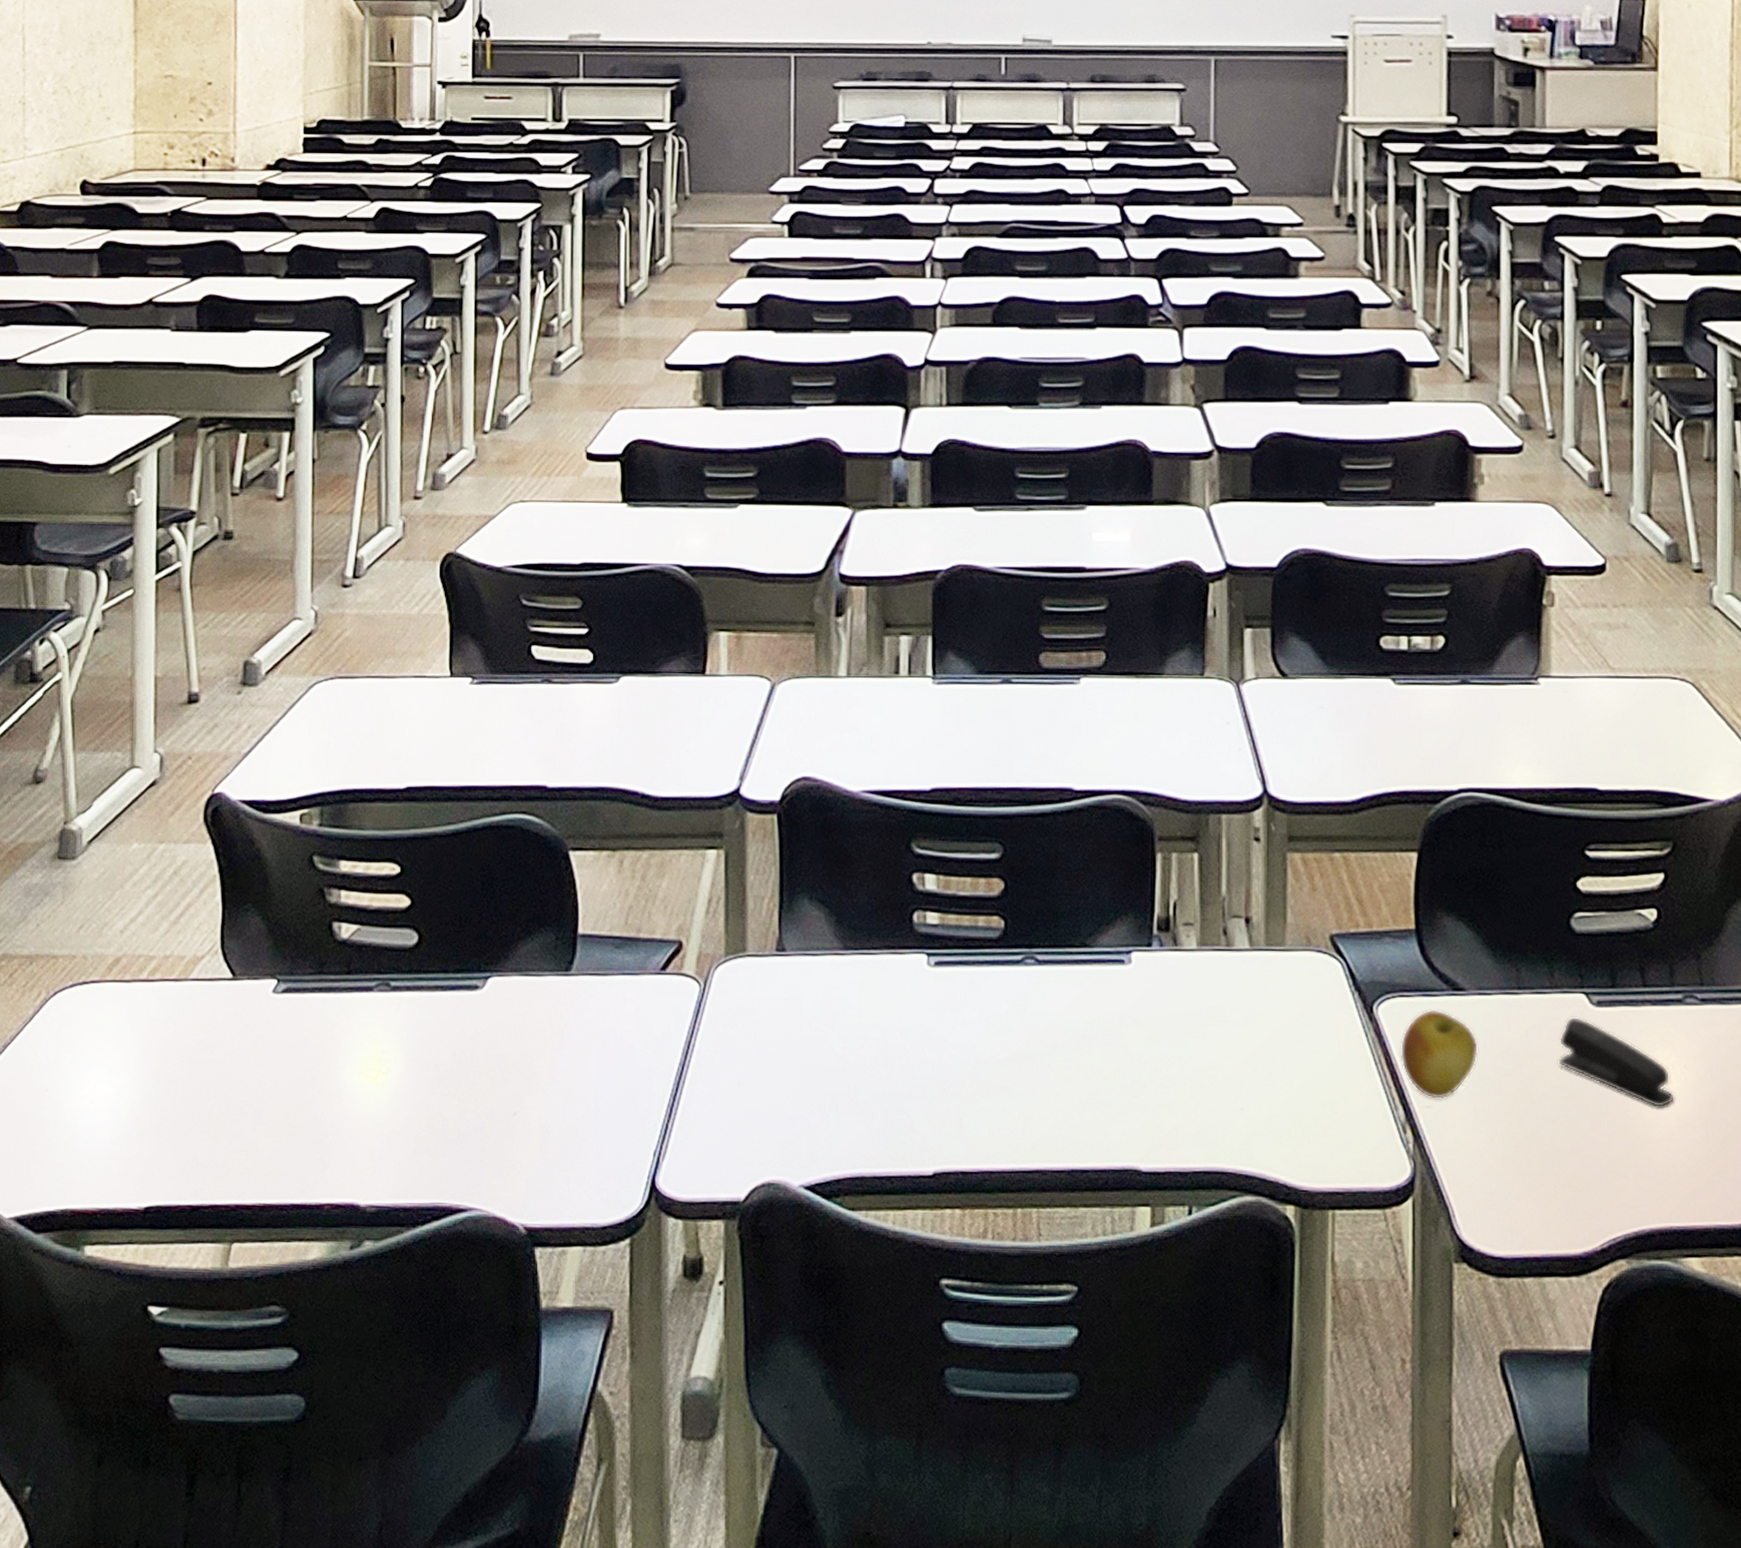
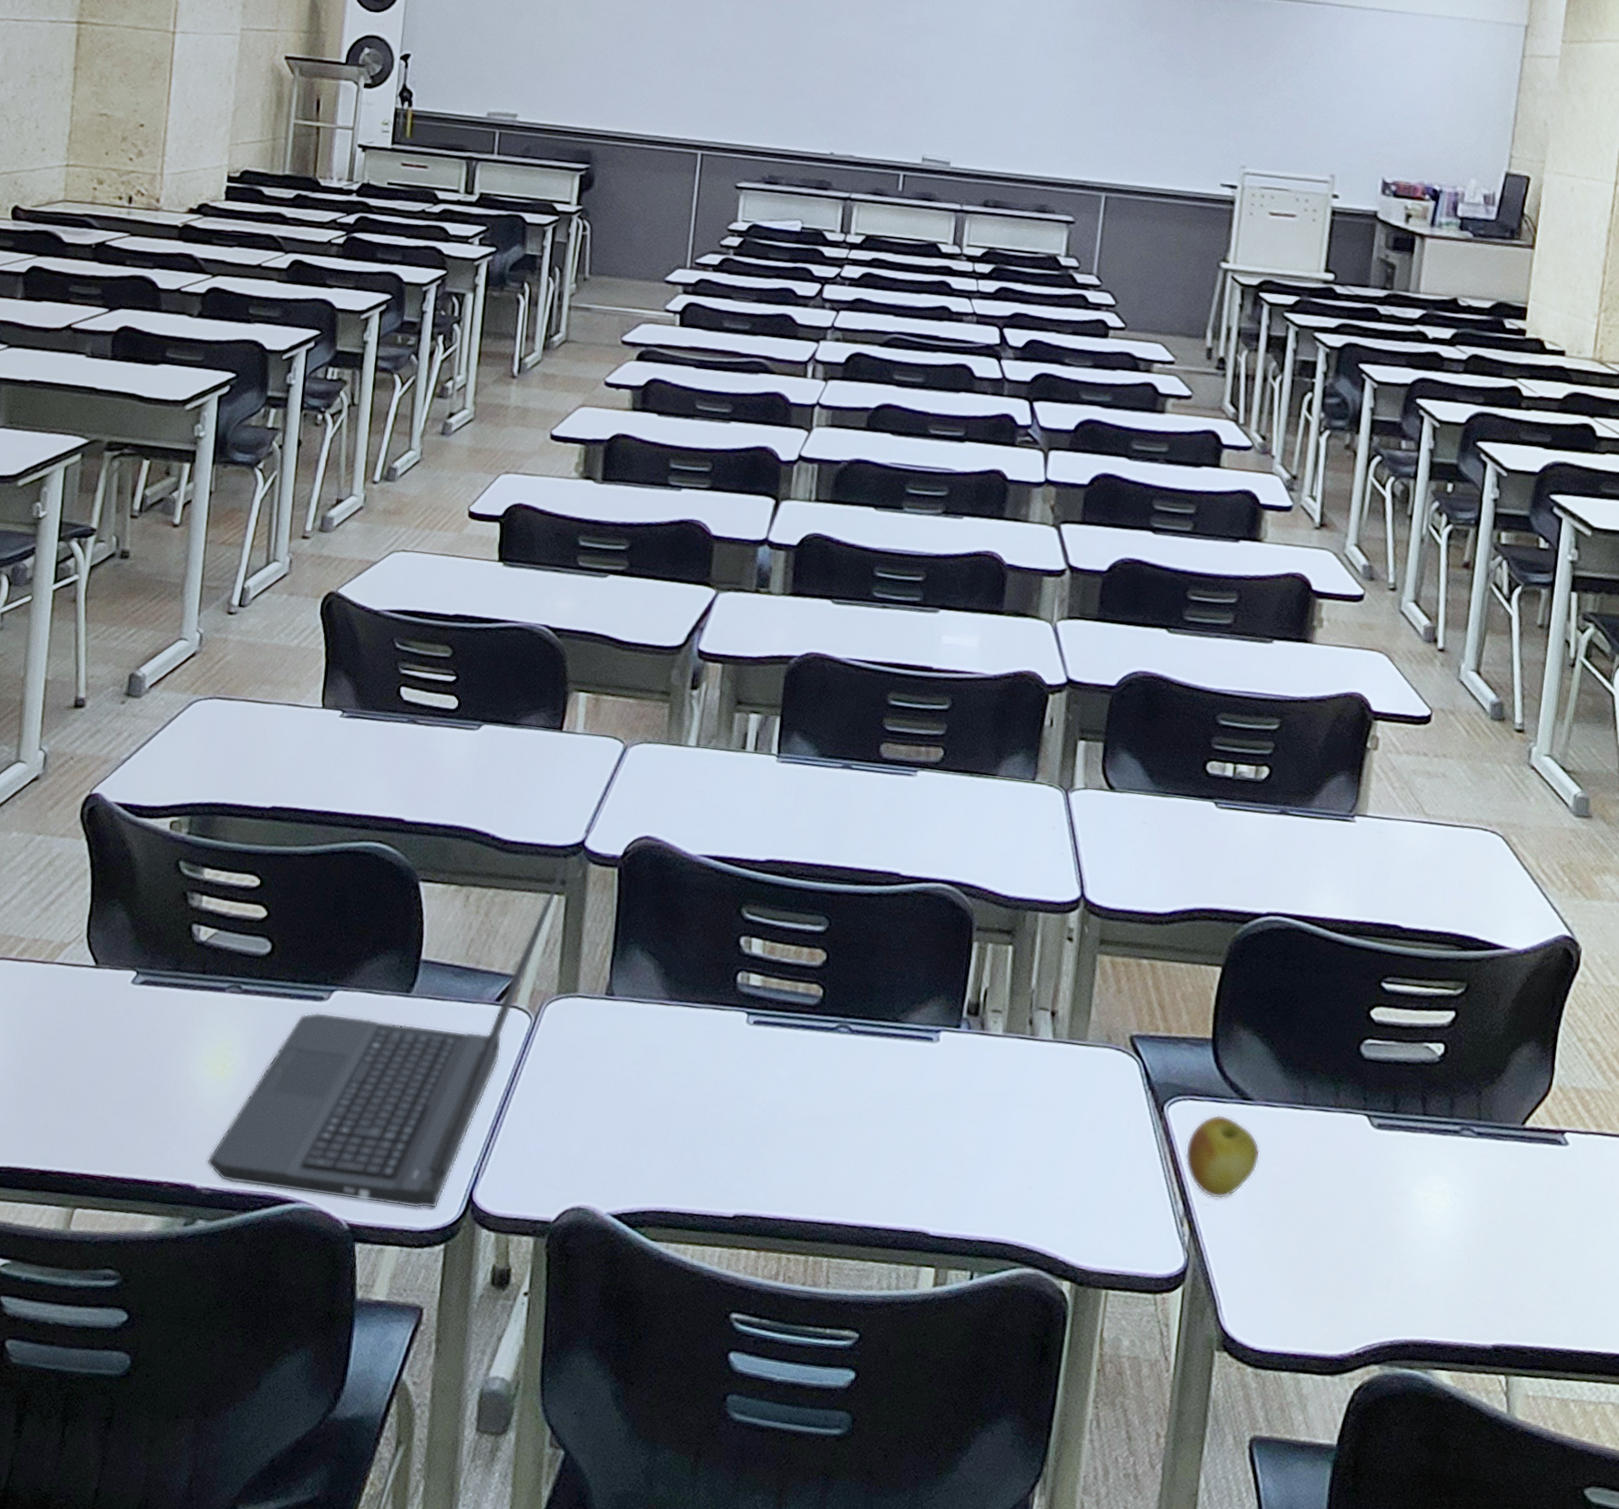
laptop computer: none [369,813,723,1202] -> present [207,861,567,1209]
stapler: present [1558,1017,1674,1107] -> none [1335,1137,1442,1229]

